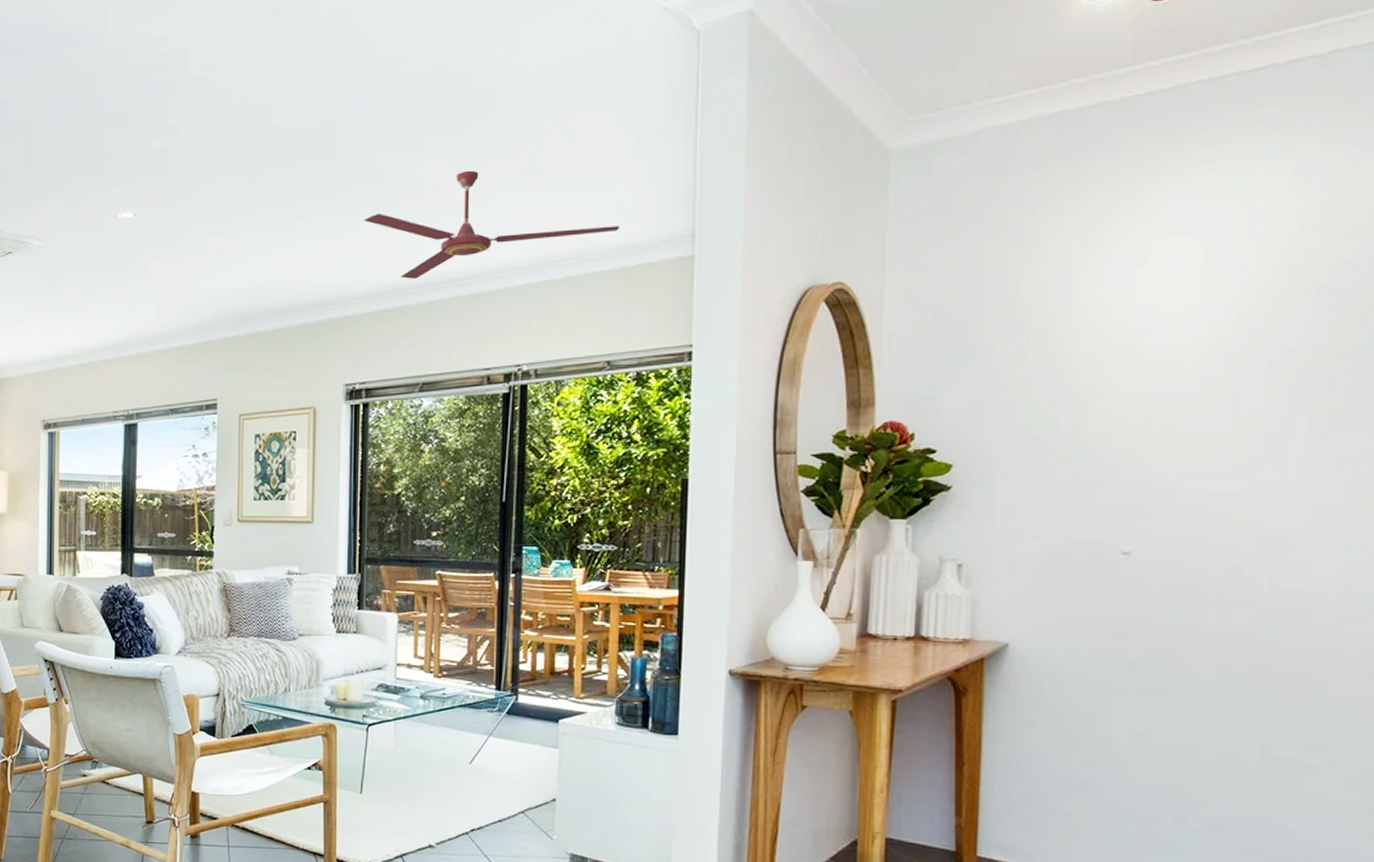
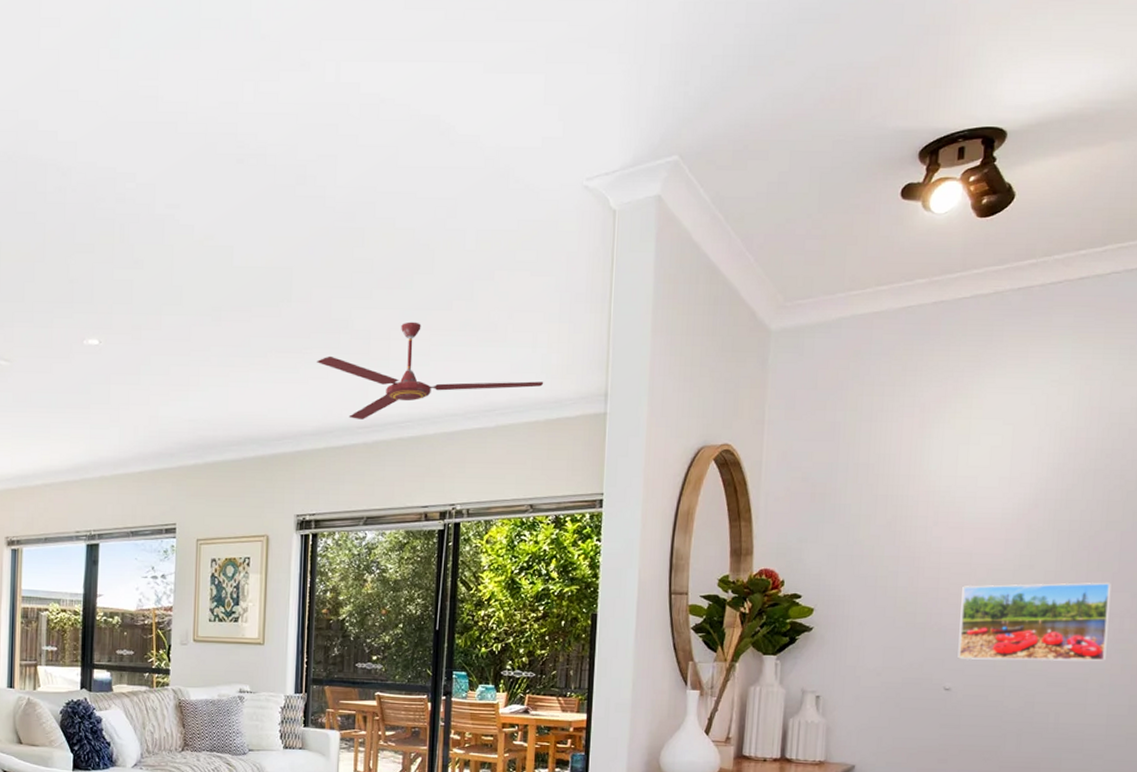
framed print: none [1138,420,1343,518] -> present [957,582,1112,662]

